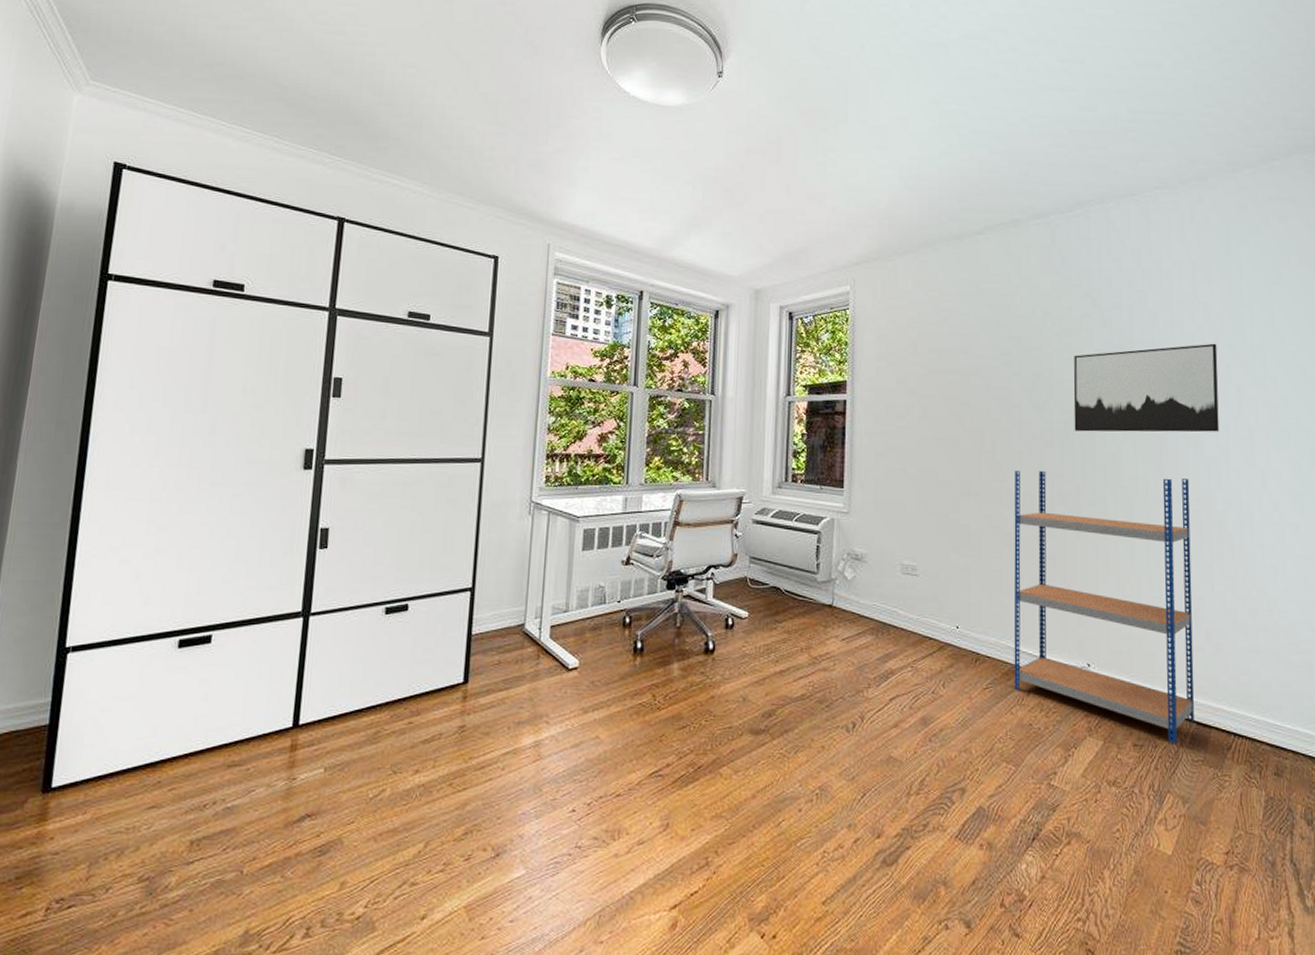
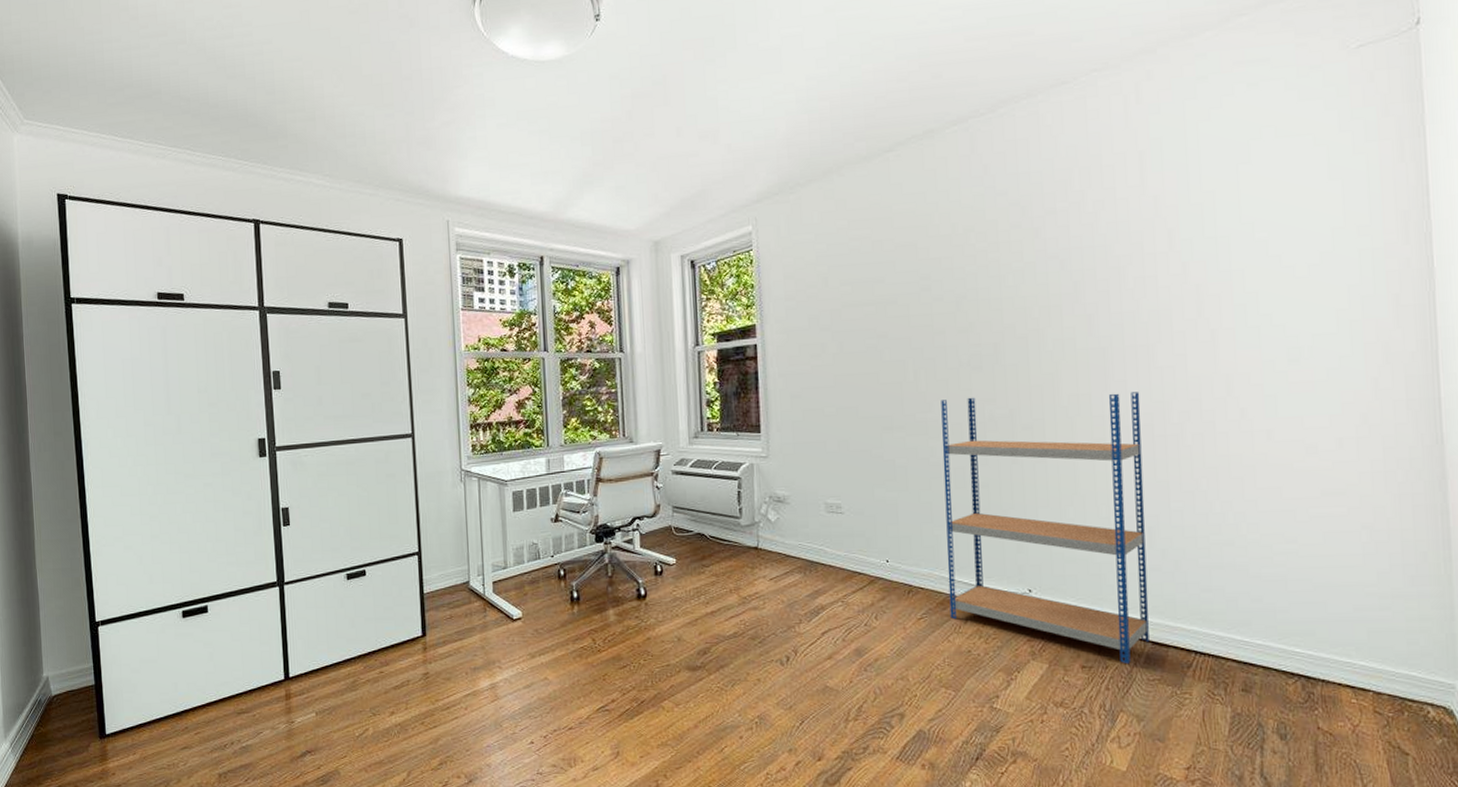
wall art: present [1073,343,1219,433] -> none [1002,240,1175,353]

